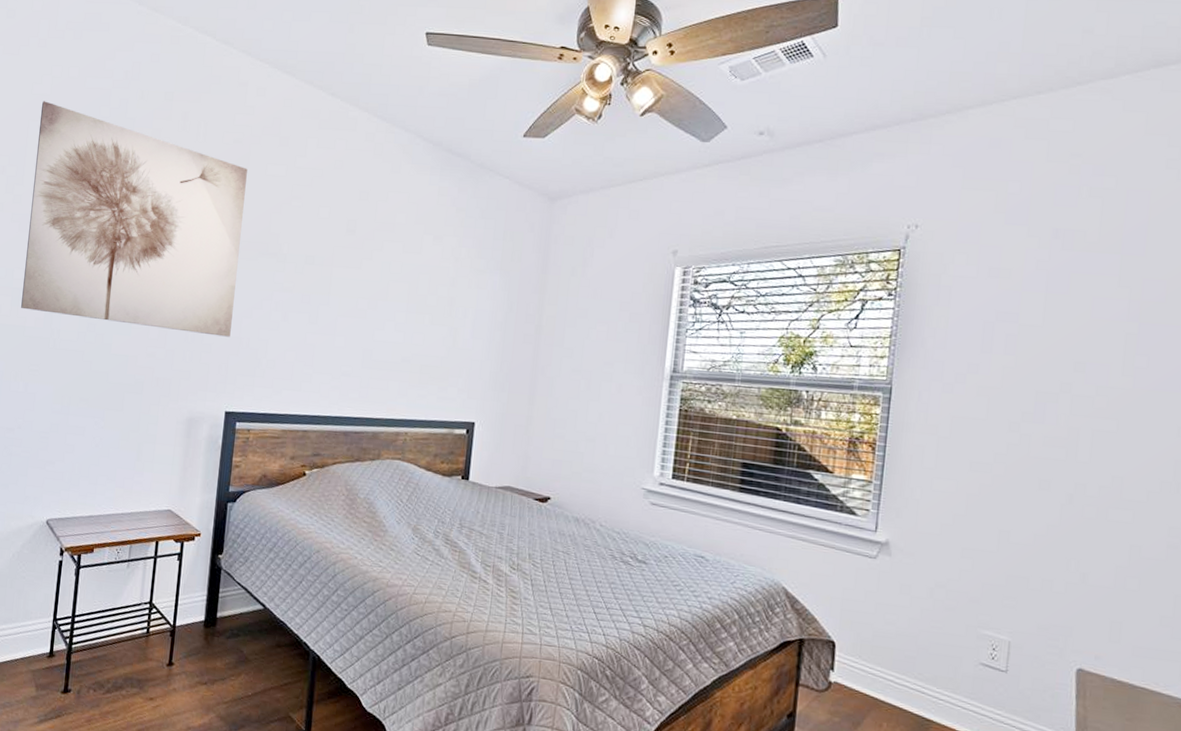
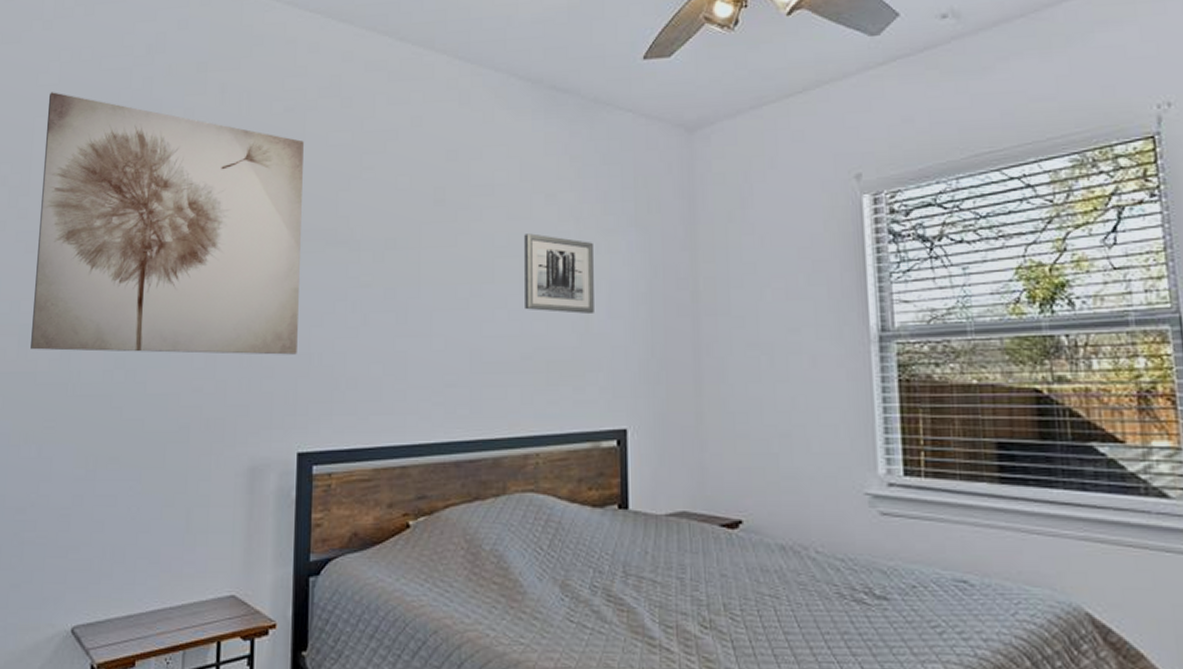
wall art: none [408,265,466,333] -> present [524,233,594,314]

